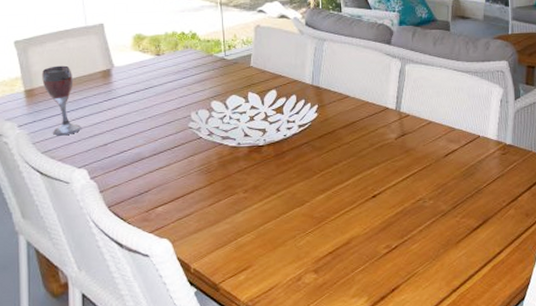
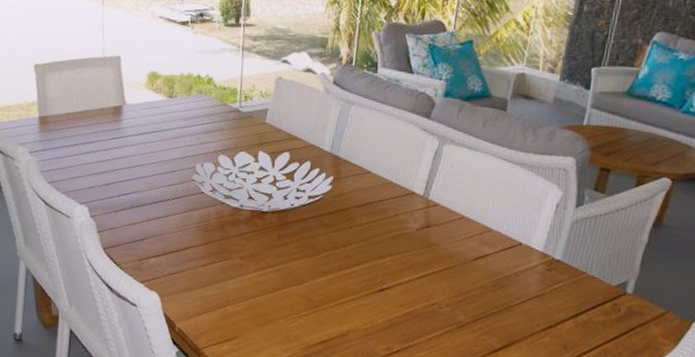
cup: present [42,65,81,136] -> none [56,95,87,169]

